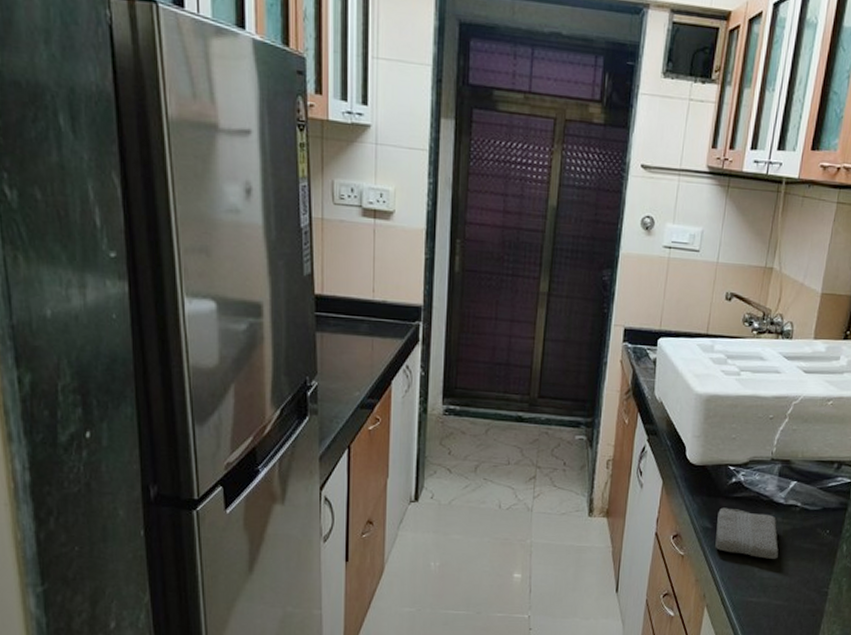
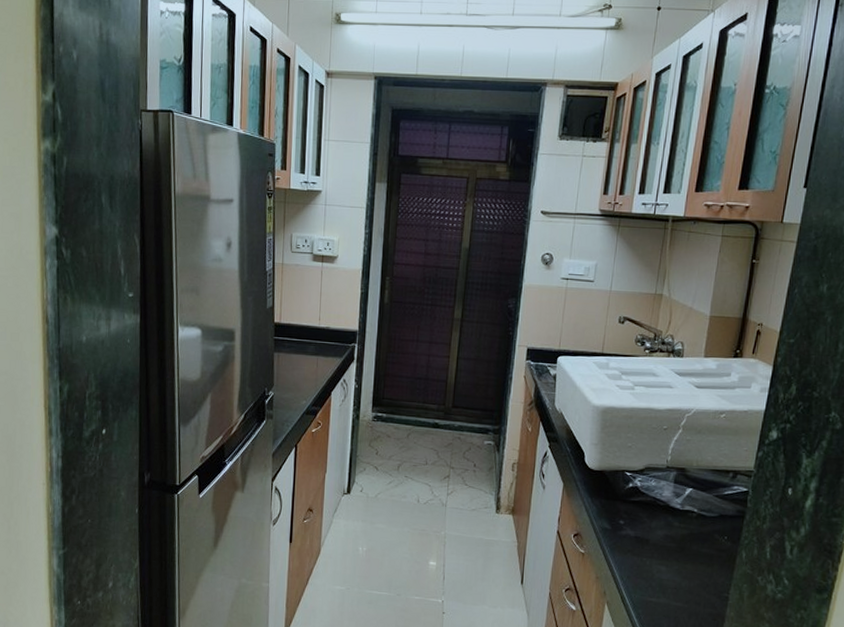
washcloth: present [715,507,779,559] -> none [614,510,677,562]

